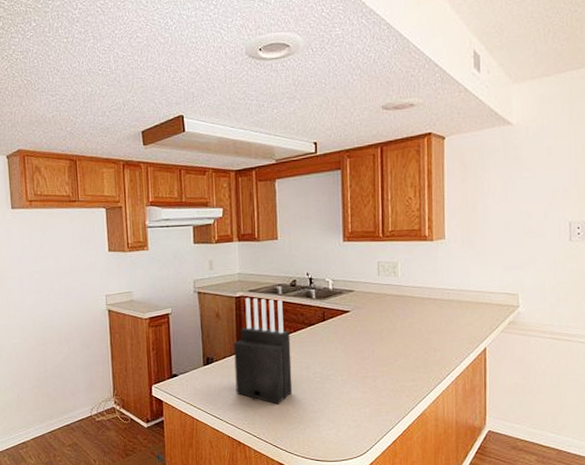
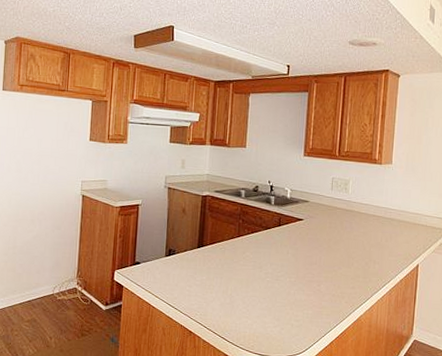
knife block: present [234,297,293,404] -> none [192,197,248,299]

